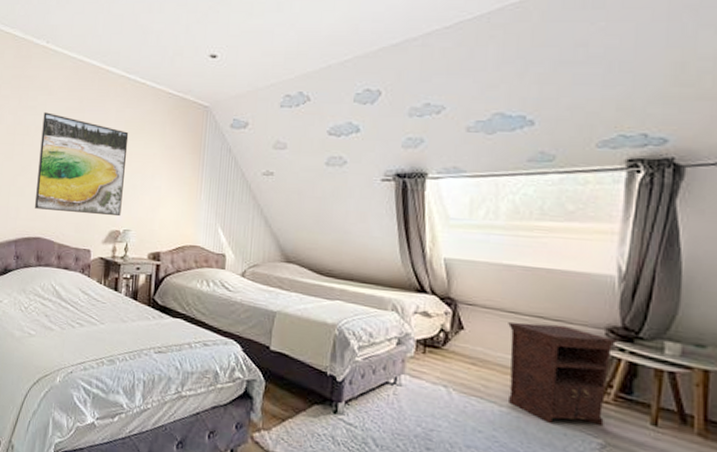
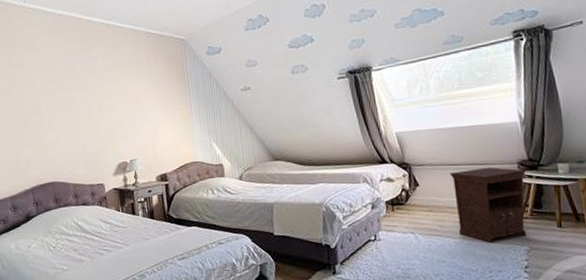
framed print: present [35,112,129,217] -> none [34,67,125,157]

